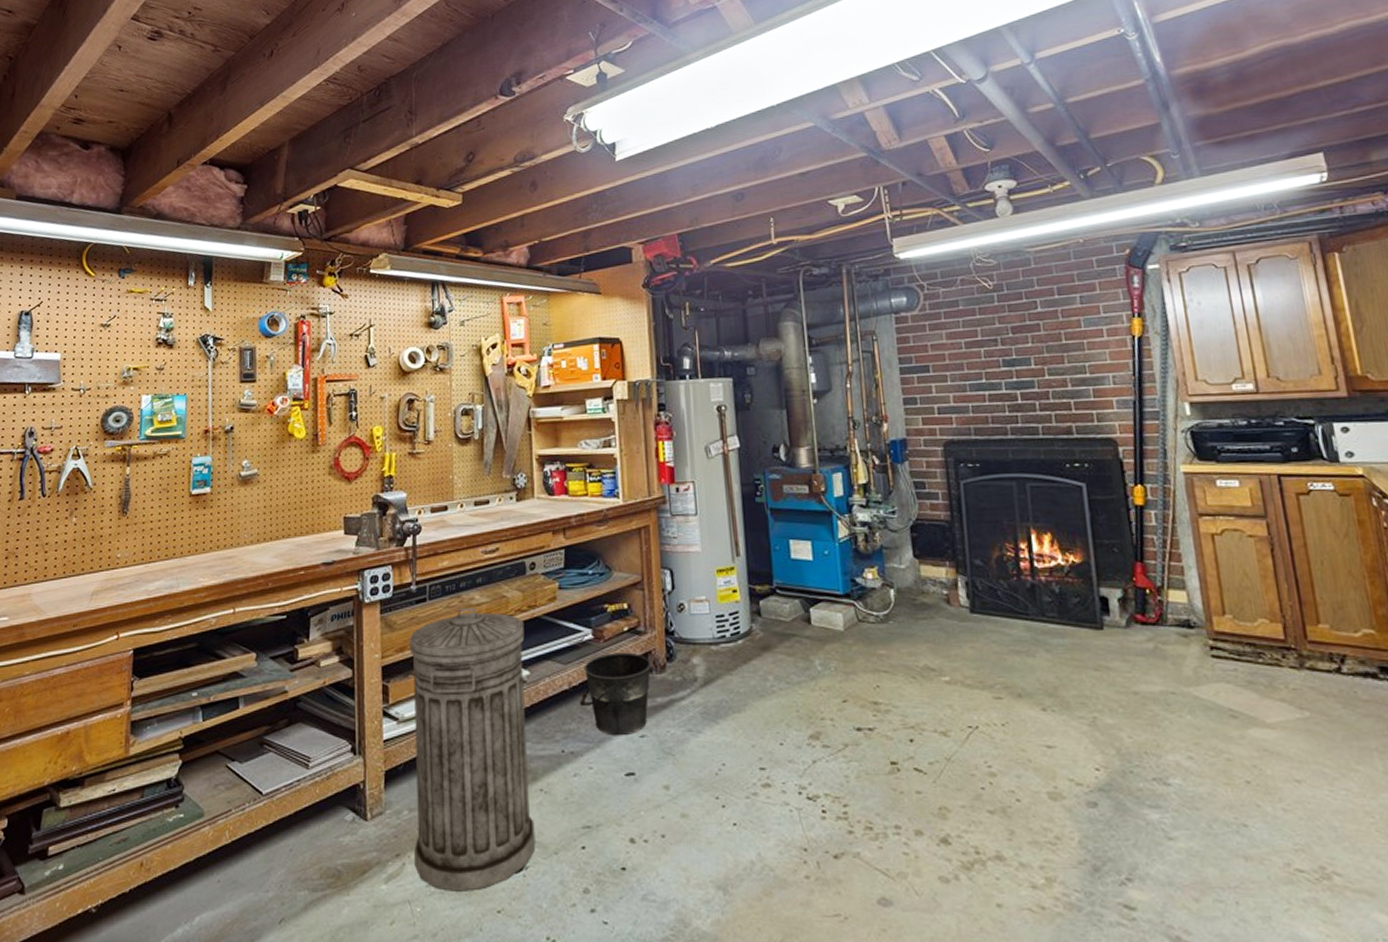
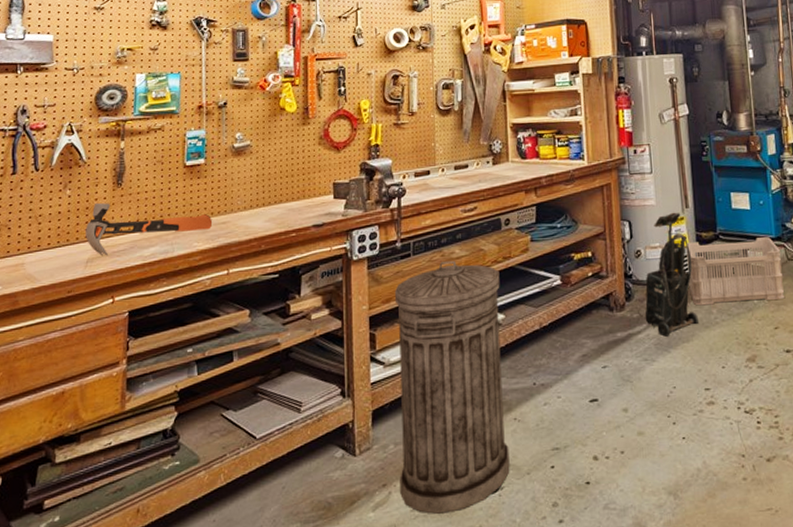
claw hammer: none [91,532,219,589] -> present [85,203,213,257]
bucket: present [579,652,652,735] -> none [549,294,613,367]
vacuum cleaner: none [689,560,753,705] -> present [645,212,699,337]
plastic crate: none [737,593,856,671] -> present [686,237,786,306]

